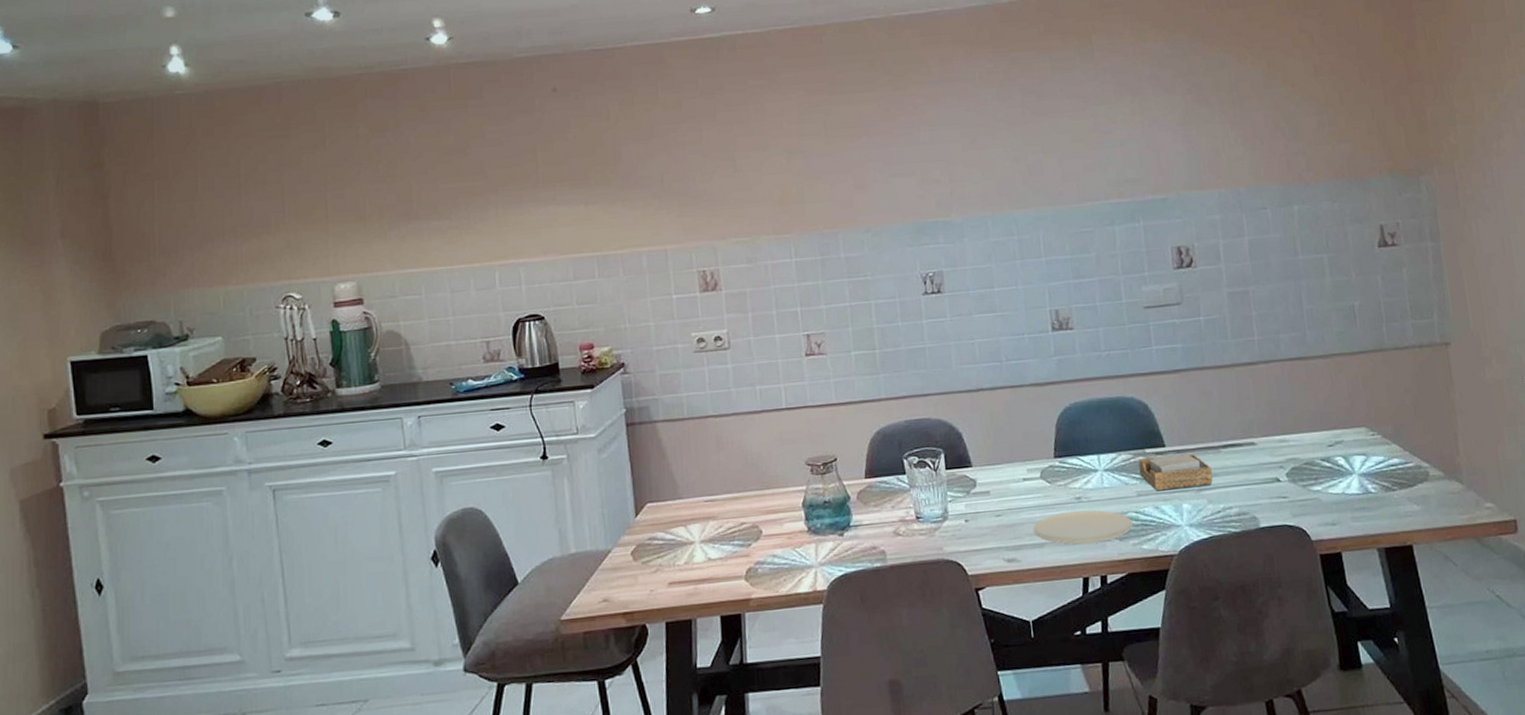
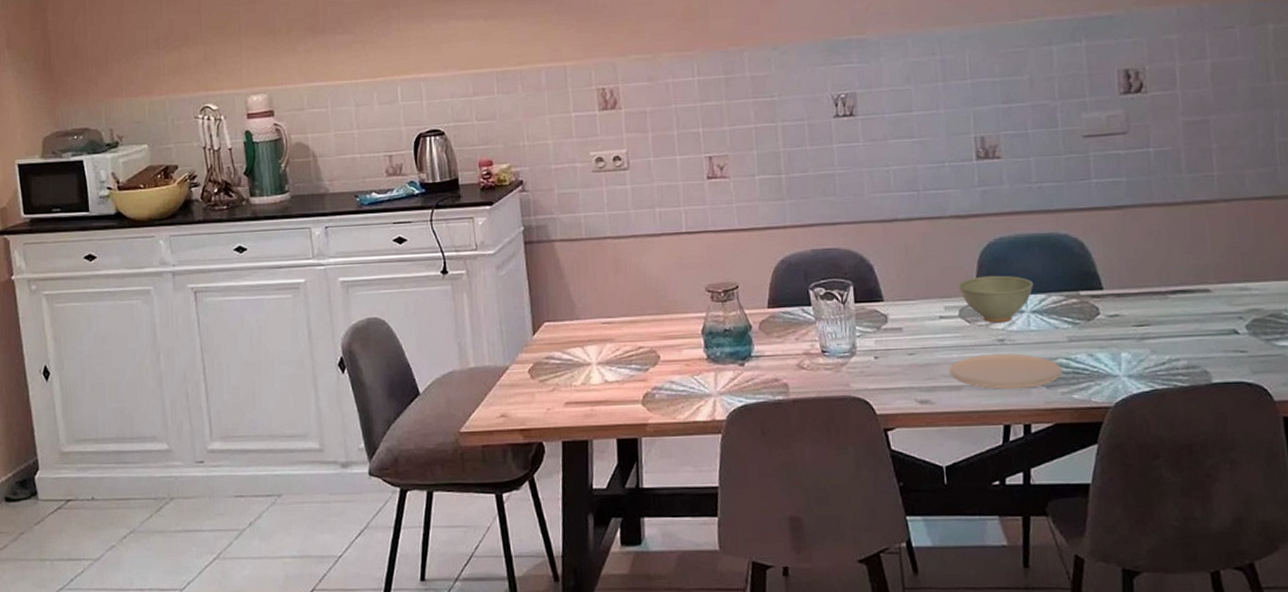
bowl: none [1039,437,1105,483] -> present [958,275,1033,323]
napkin holder: present [1138,454,1213,491] -> none [1071,298,1158,337]

